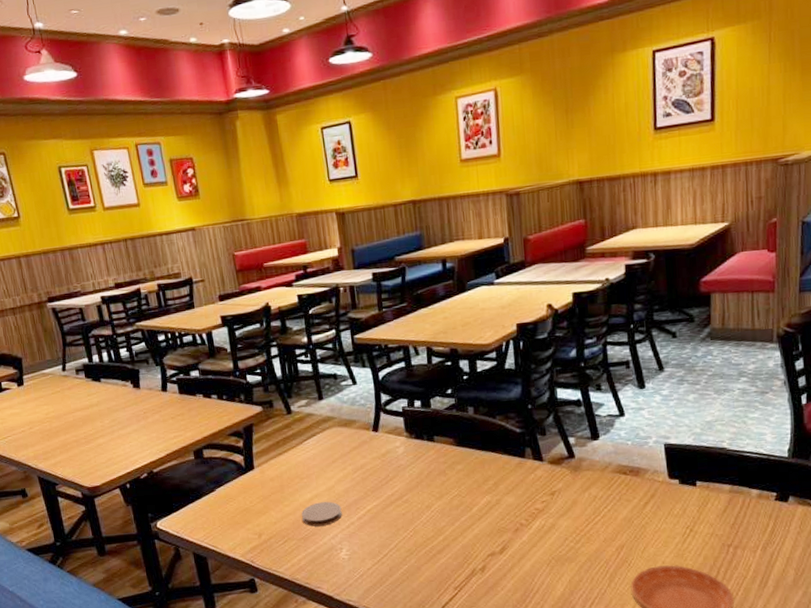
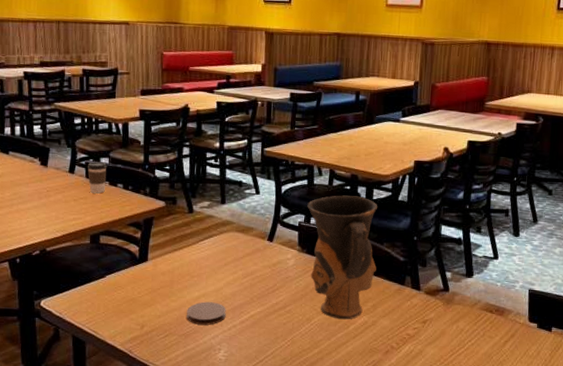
coffee cup: none [178,375,200,409] -> present [87,162,107,194]
vase: none [408,370,492,503] -> present [307,195,378,320]

